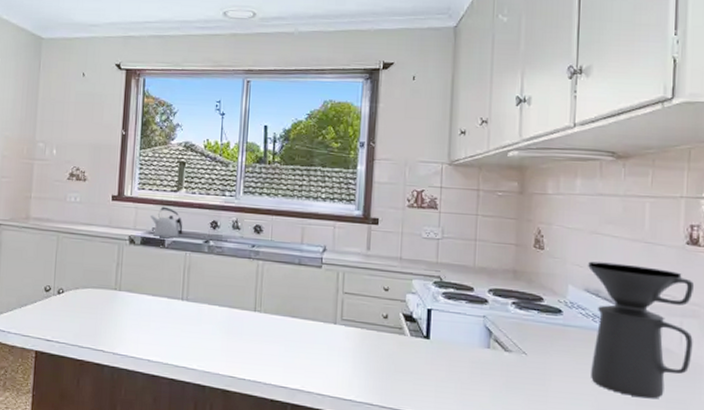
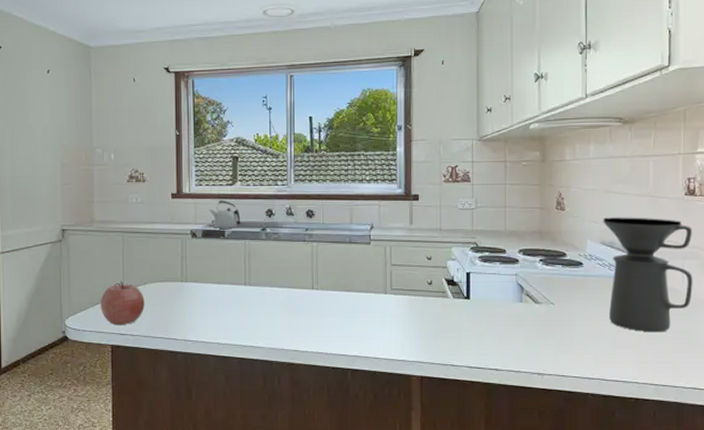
fruit: none [27,283,75,331] -> present [100,281,145,326]

